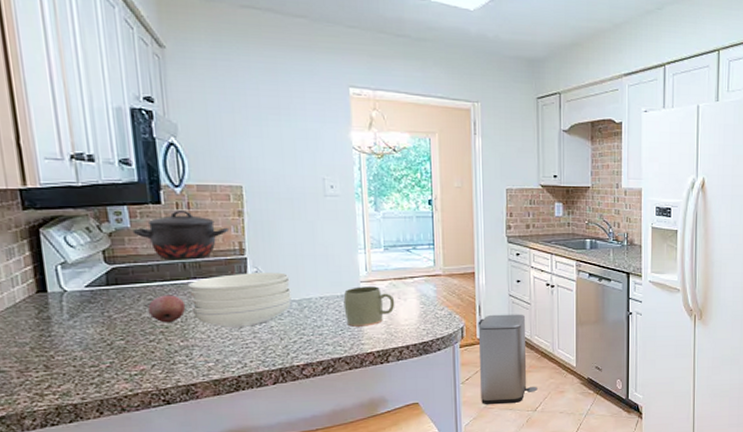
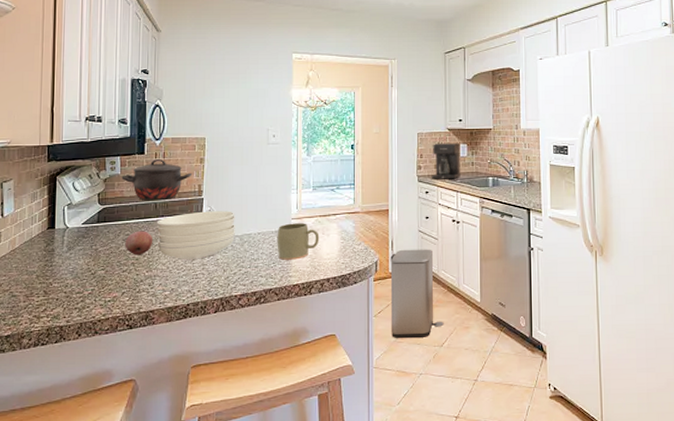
coffee maker: none [522,200,555,241] -> present [431,142,461,180]

